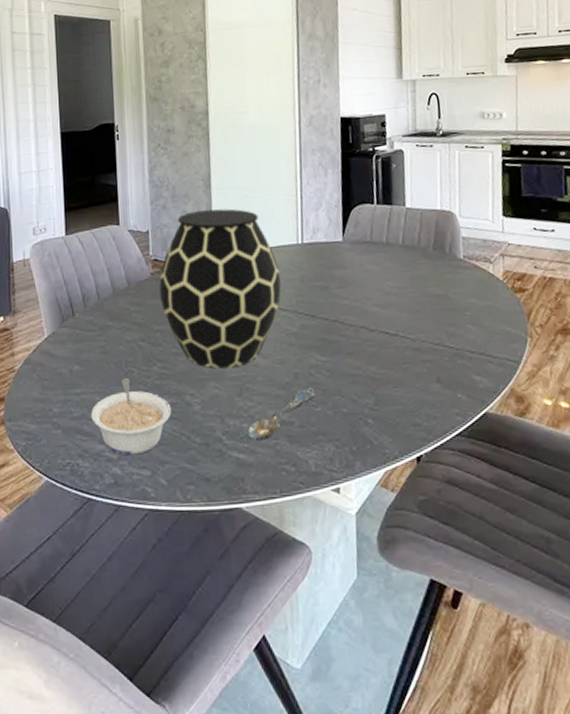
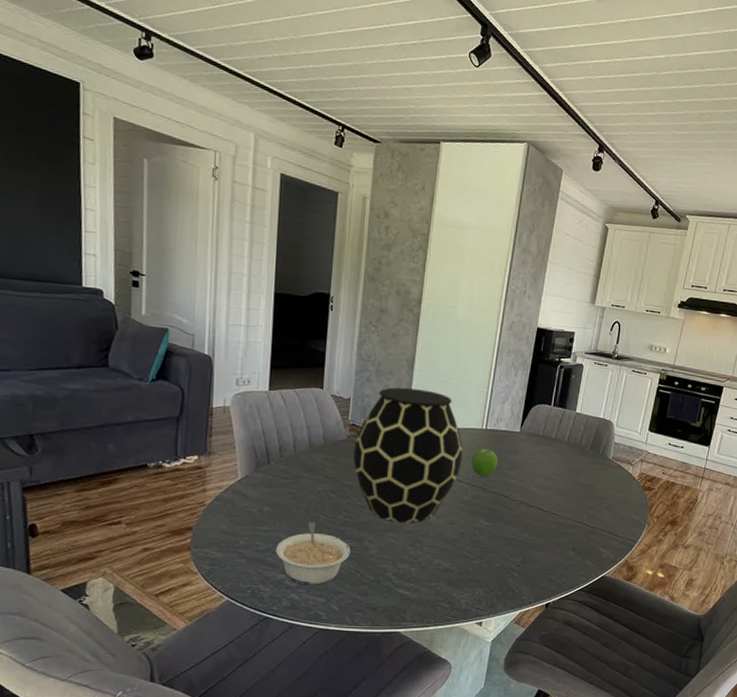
spoon: present [247,387,316,440] -> none [414,545,476,582]
fruit: none [291,267,323,301] -> present [471,449,498,476]

